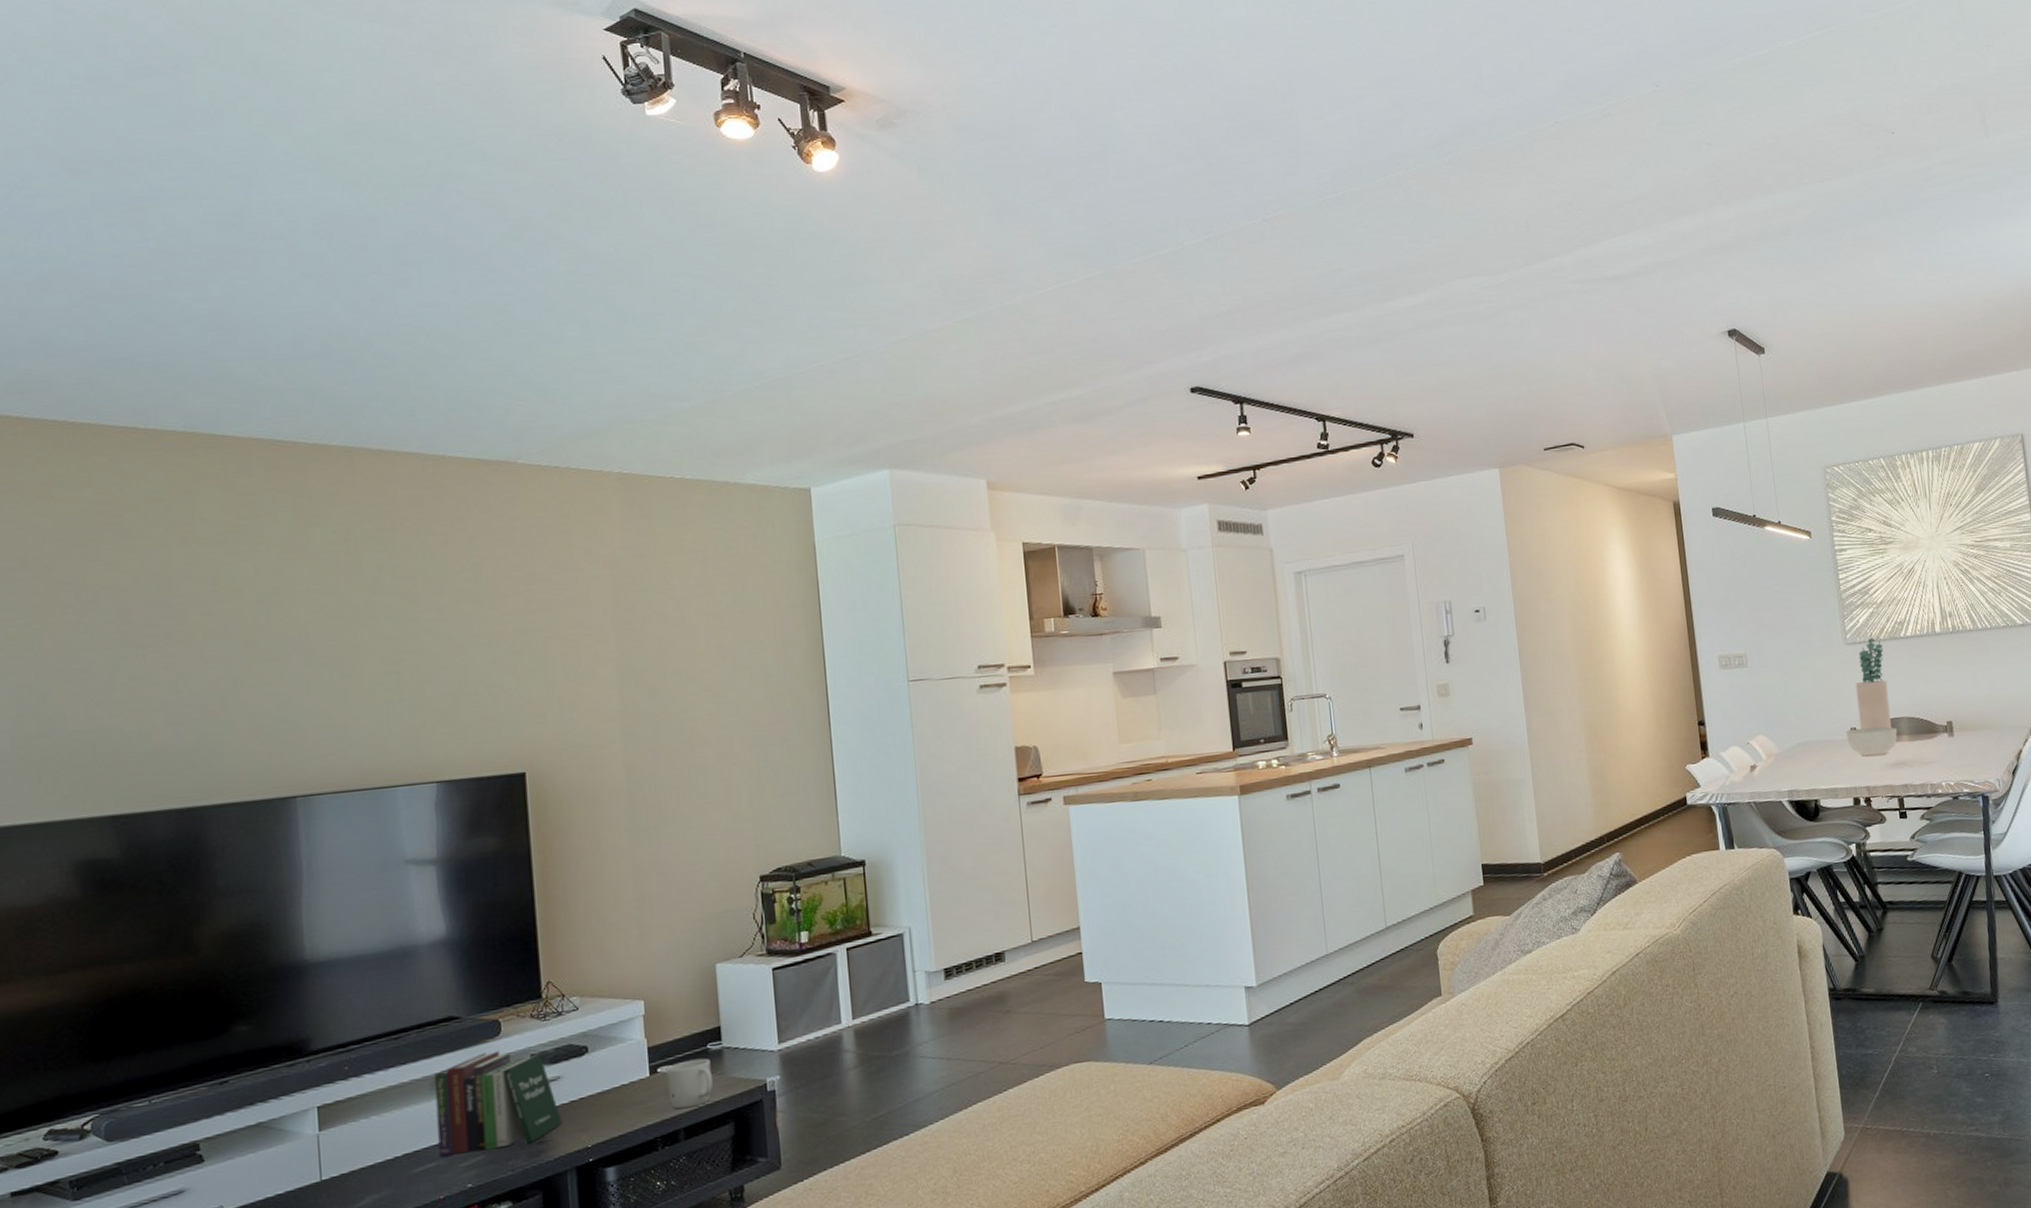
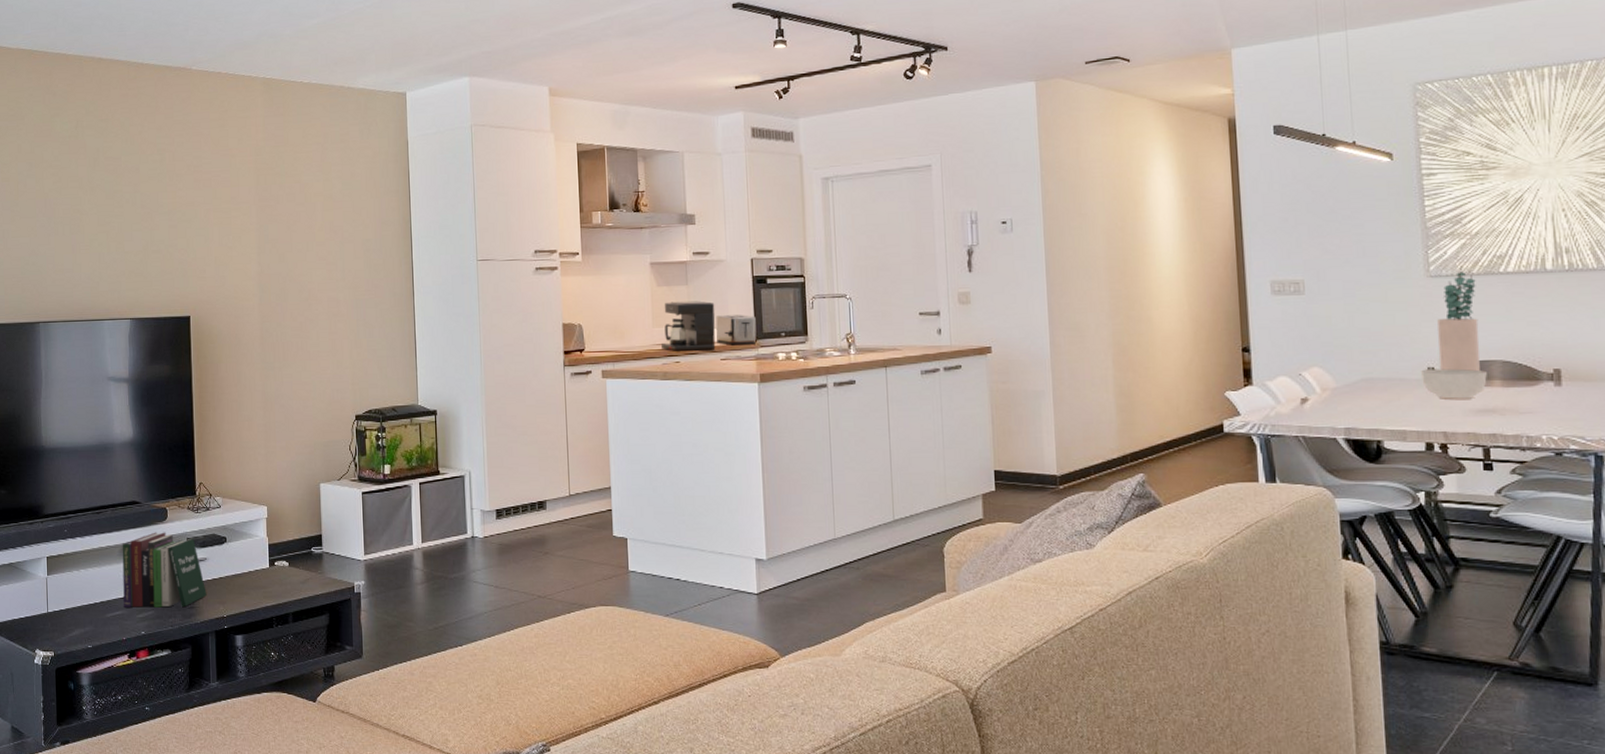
mug: present [665,1058,714,1110] -> none [280,558,315,597]
coffee maker: none [1130,710,1190,770] -> present [661,300,716,353]
toaster: none [1188,722,1235,758] -> present [716,315,757,346]

